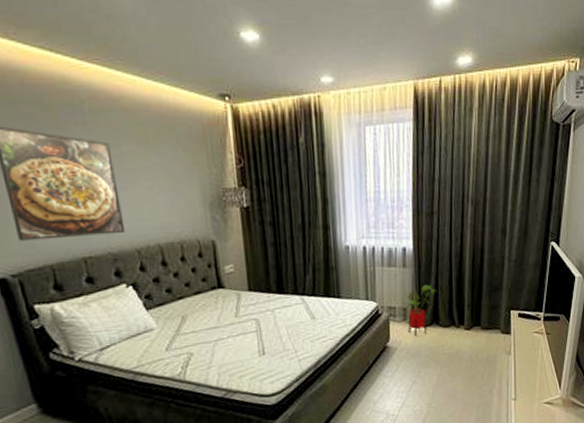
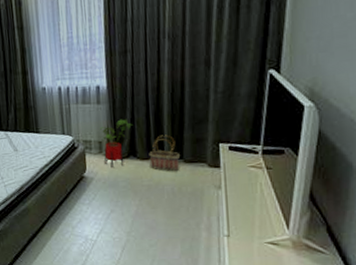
basket: none [450,301,478,339] -> present [149,134,180,172]

